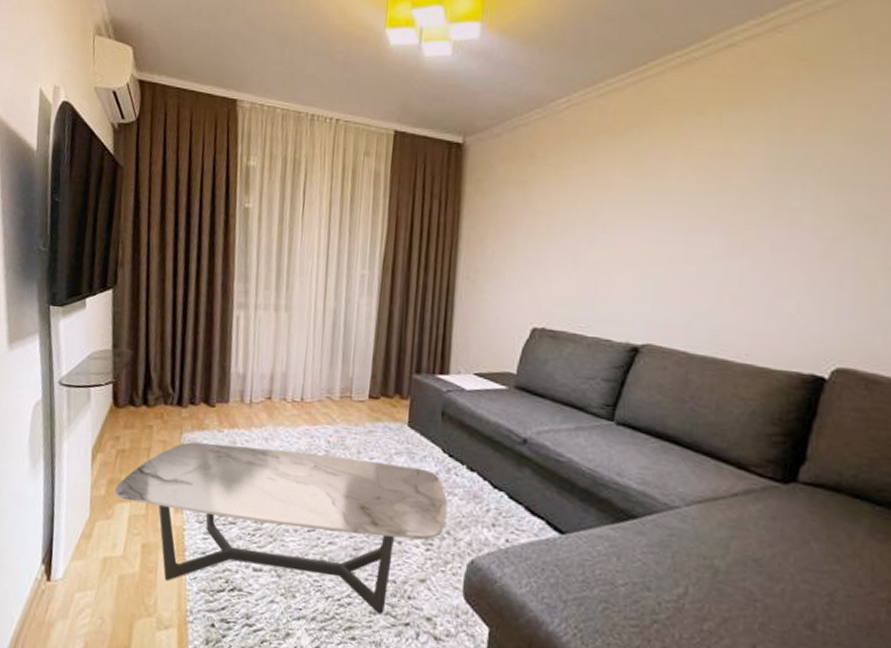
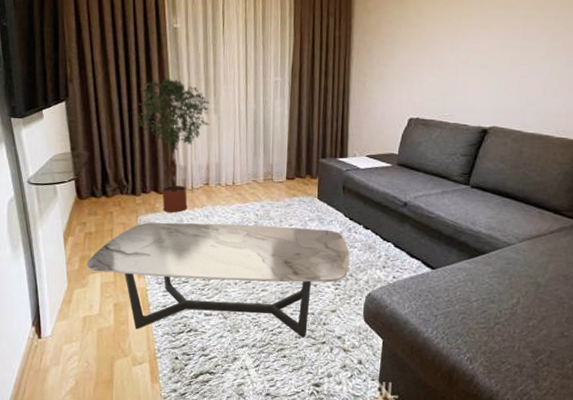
potted tree: none [191,266,281,432] -> present [137,78,211,212]

